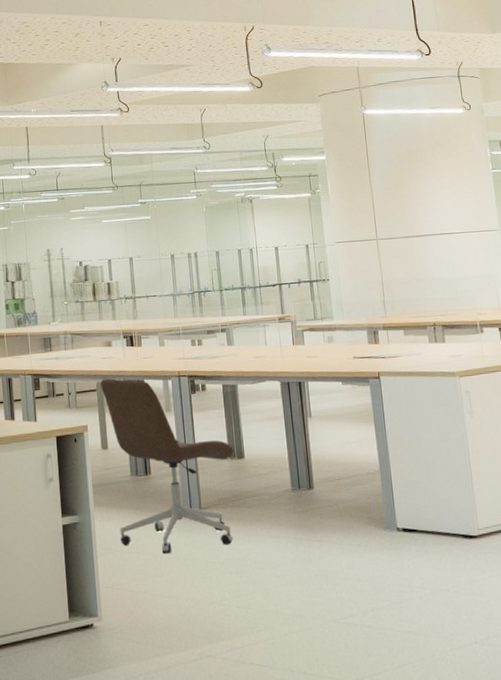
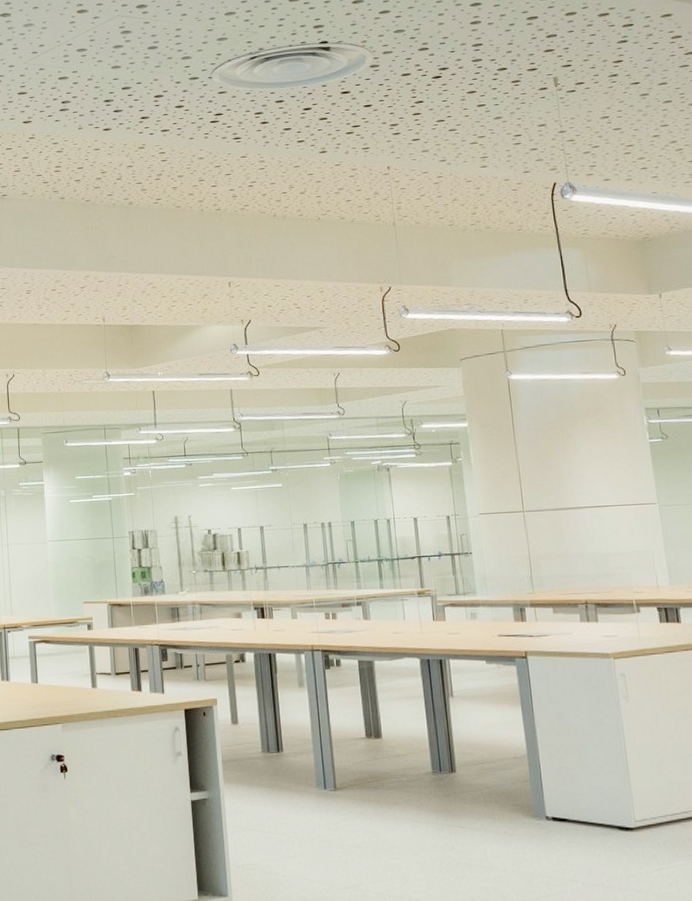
office chair: present [101,378,234,553] -> none [230,651,371,834]

